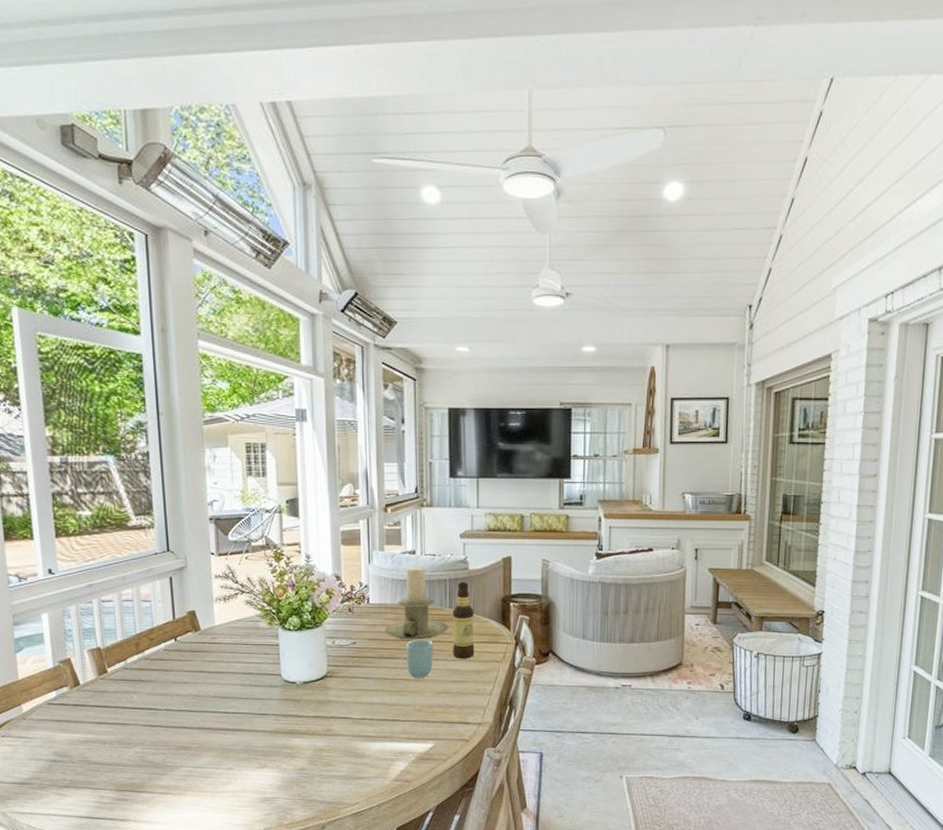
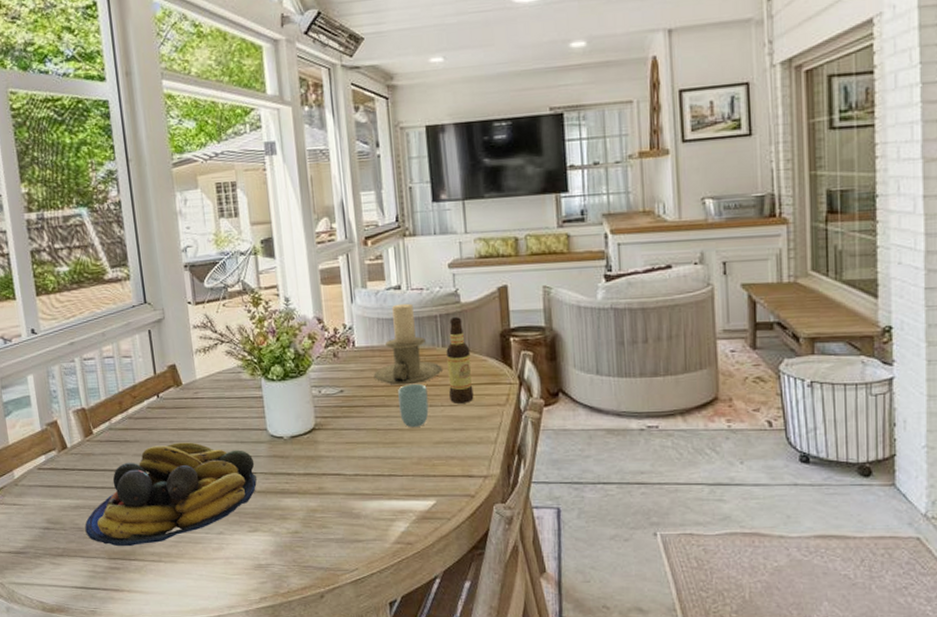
fruit bowl: none [94,684,268,780] -> present [85,442,257,547]

